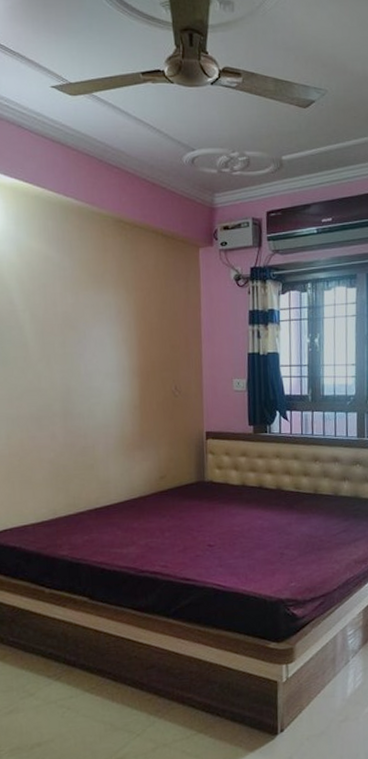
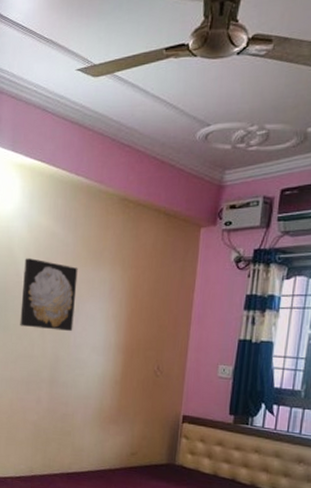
wall art: none [17,284,82,360] -> present [20,258,78,332]

